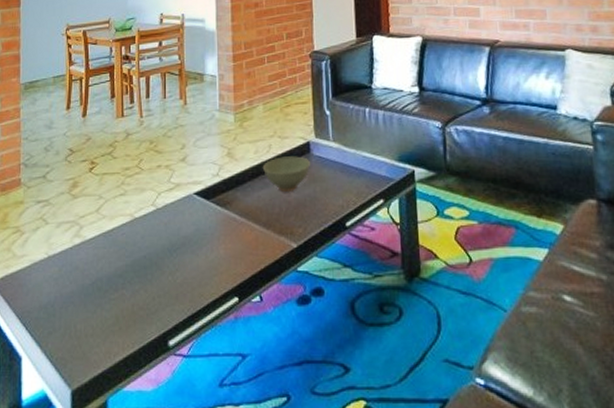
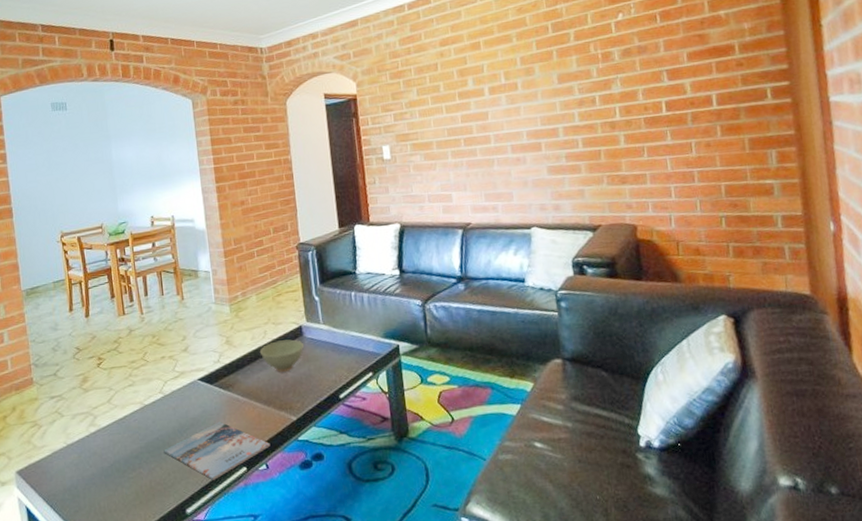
magazine: none [150,242,266,309] -> present [163,421,271,480]

